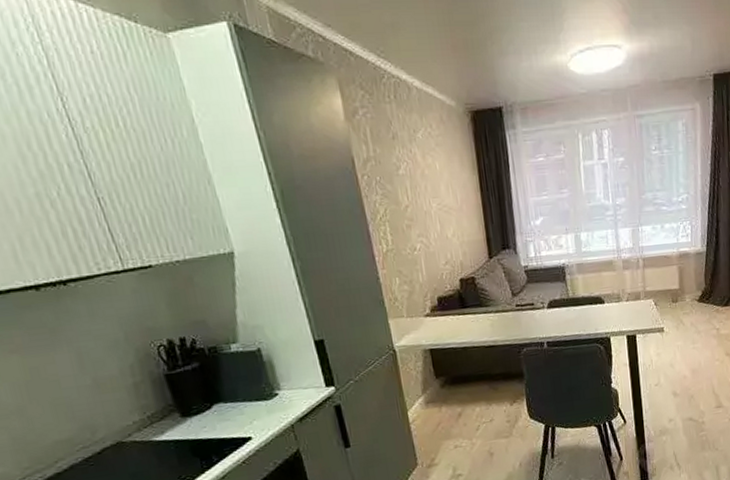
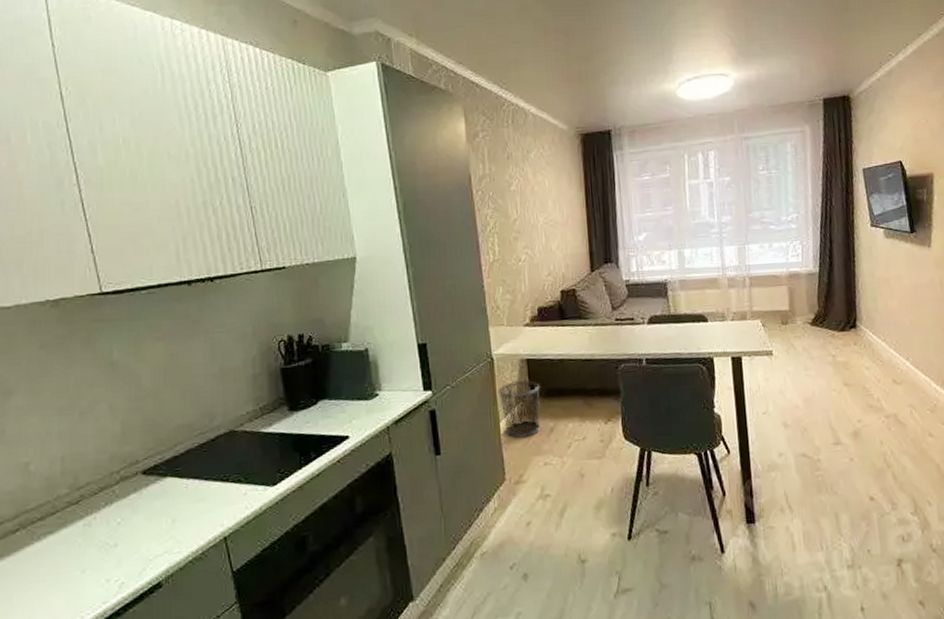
waste bin: none [403,370,449,425] -> present [498,380,541,438]

